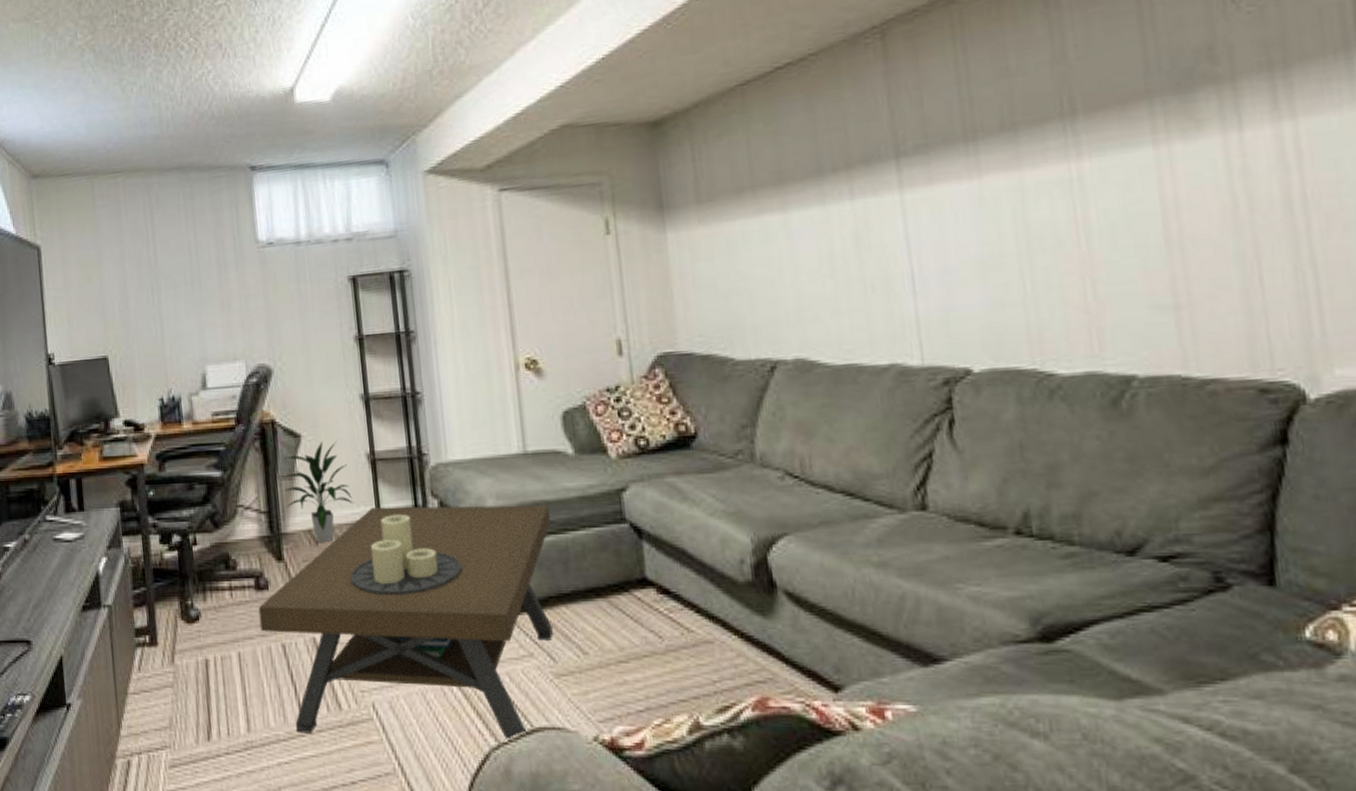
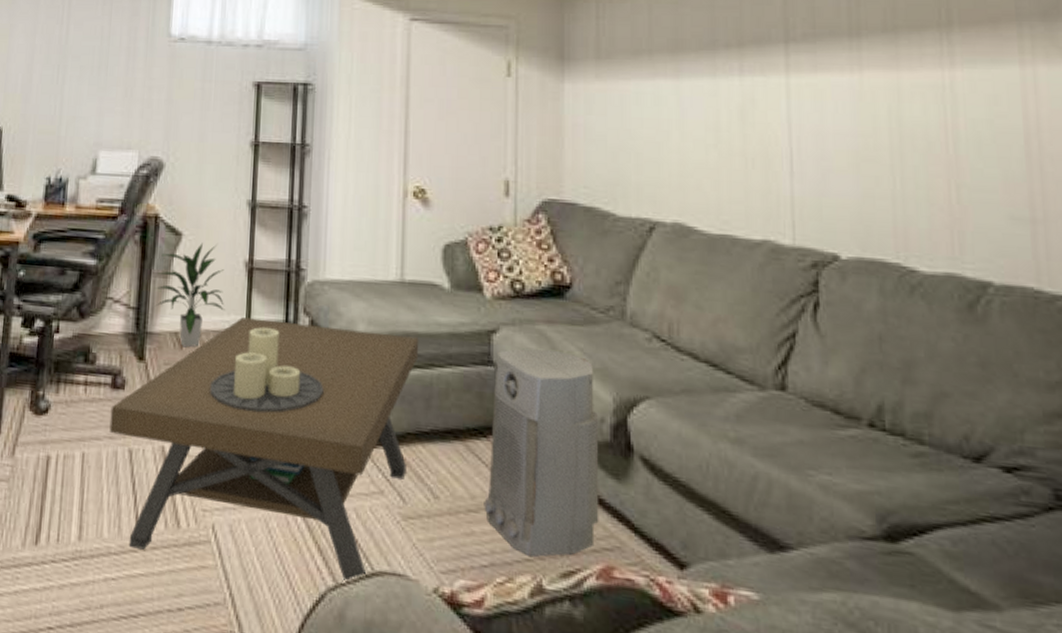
air purifier: none [628,500,749,698] -> present [484,348,599,558]

